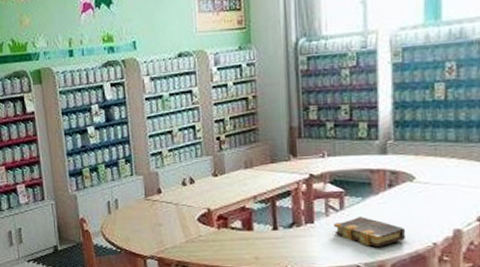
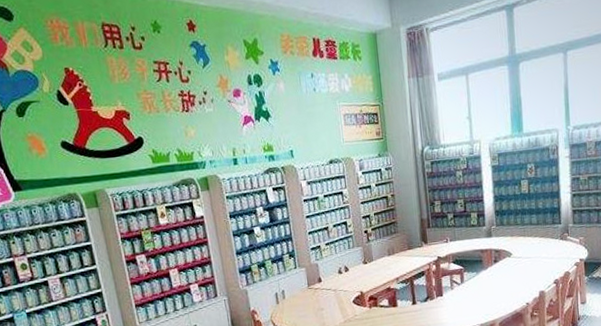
book: present [333,217,405,246] -> none [457,287,508,311]

